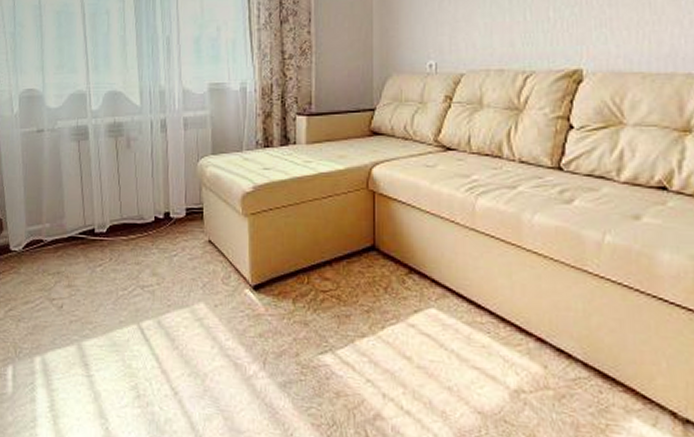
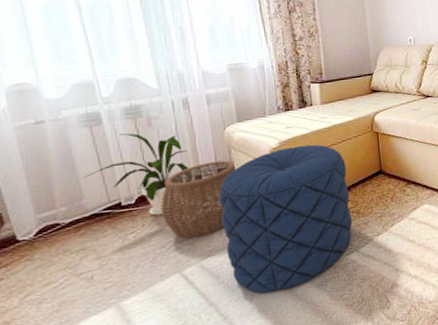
house plant: none [67,153,160,251] -> present [83,133,191,216]
woven basket: none [128,198,205,286] -> present [160,160,236,239]
pouf: none [183,194,331,379] -> present [218,144,353,294]

